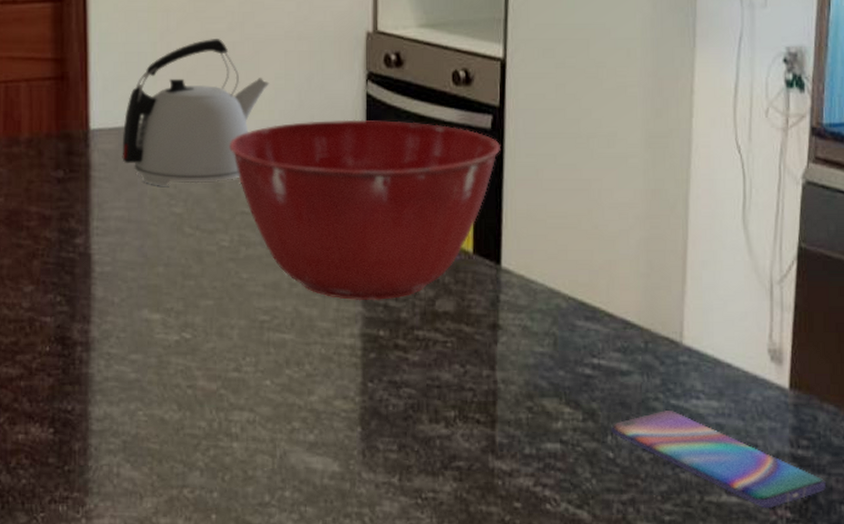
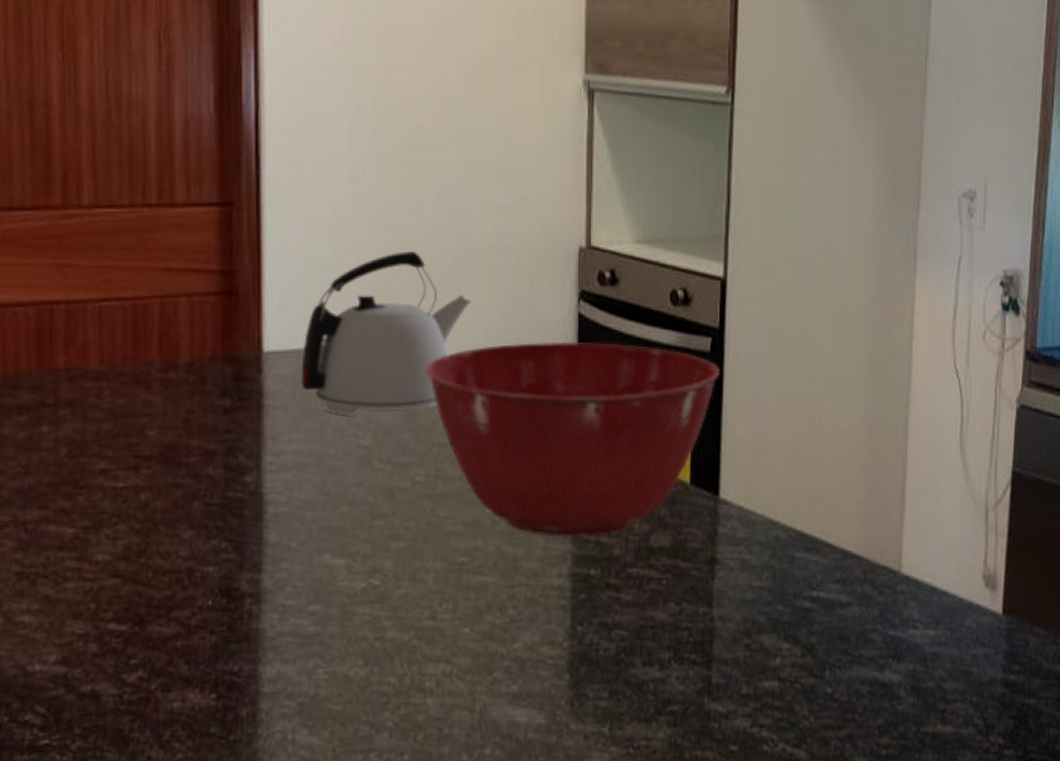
smartphone: present [611,409,826,509] -> none [830,640,1036,736]

